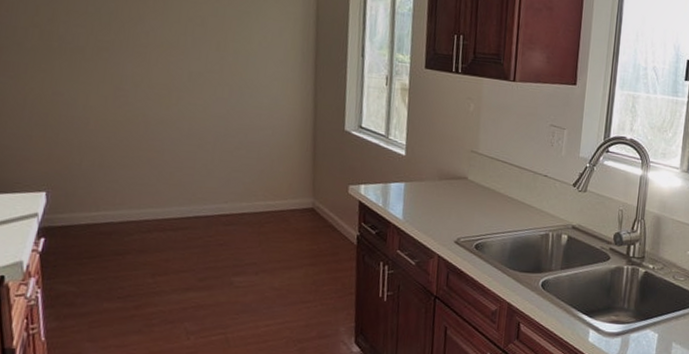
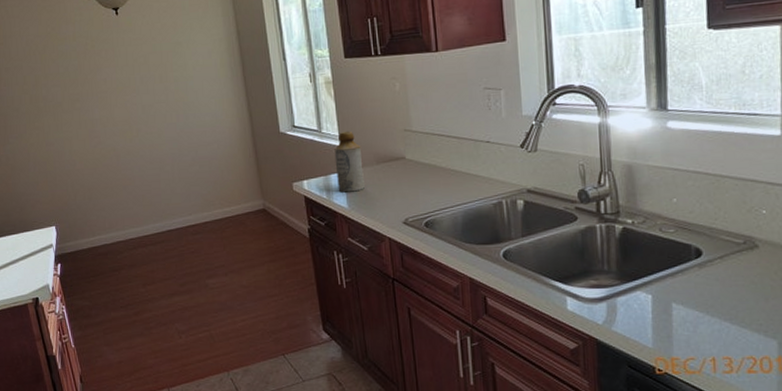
bottle: none [395,141,426,204] -> present [334,131,365,193]

